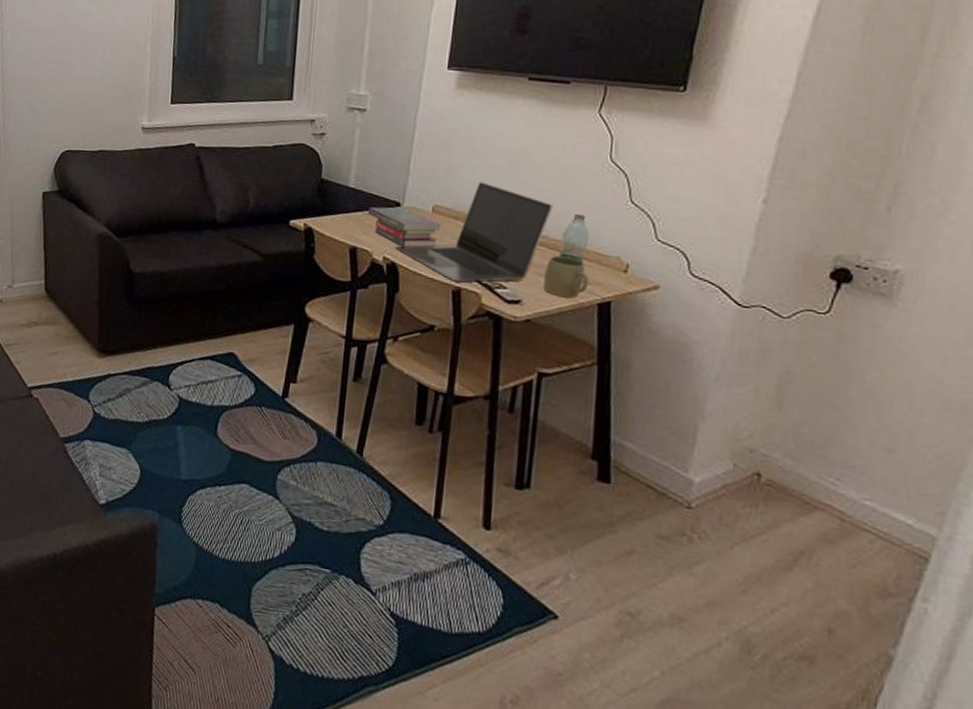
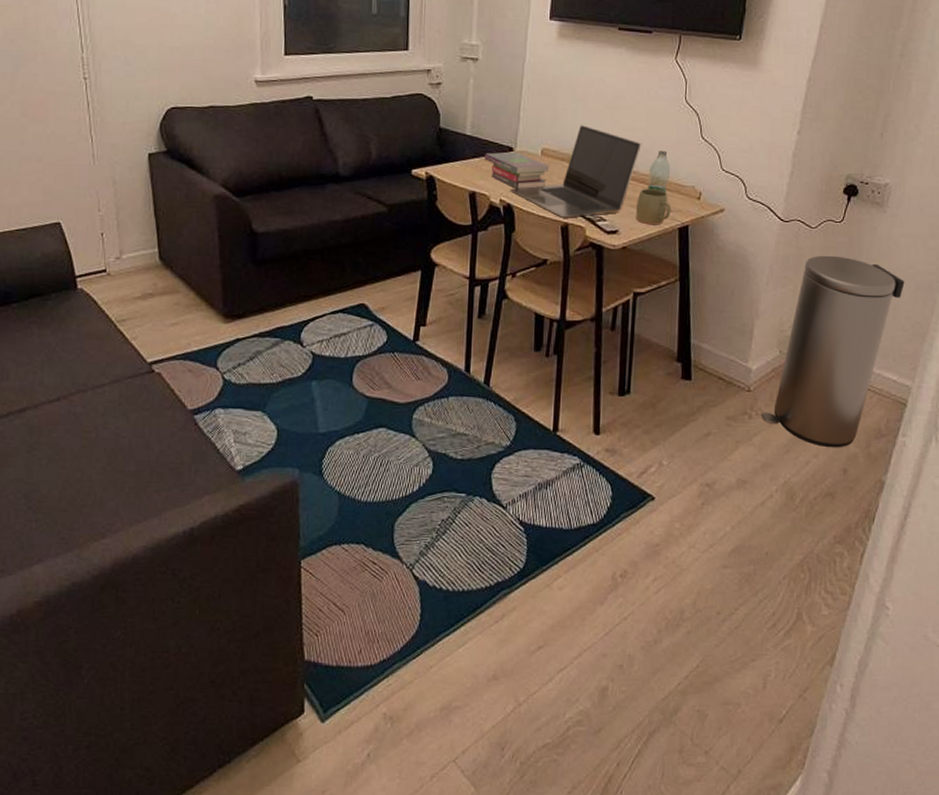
pedal bin: none [705,352,926,600] -> present [760,255,905,447]

